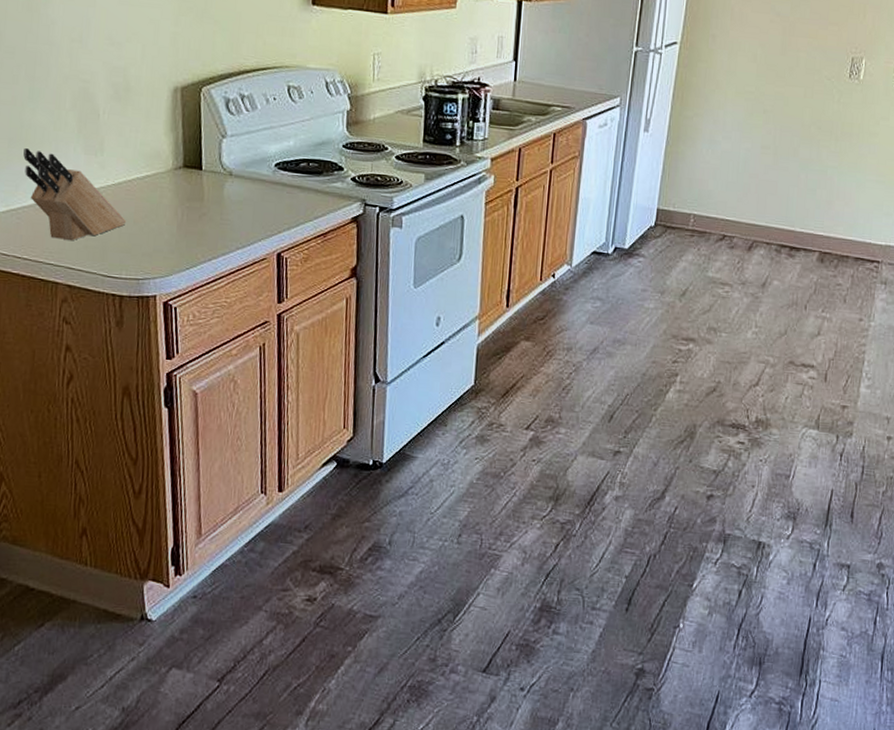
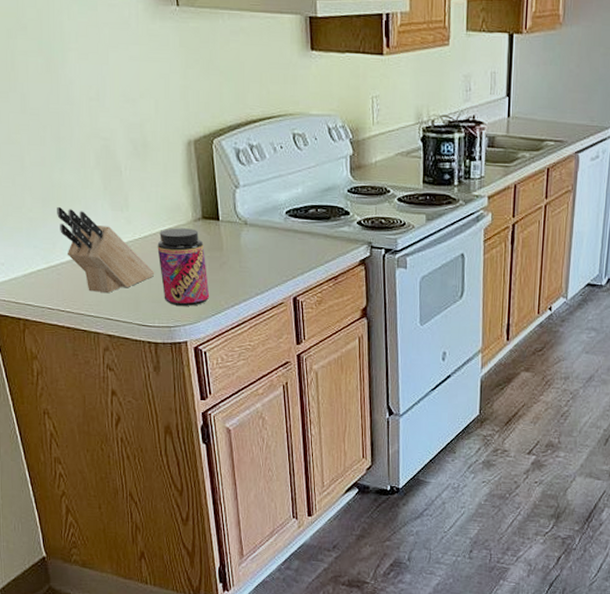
jar: none [131,175,186,258] -> present [157,228,210,306]

